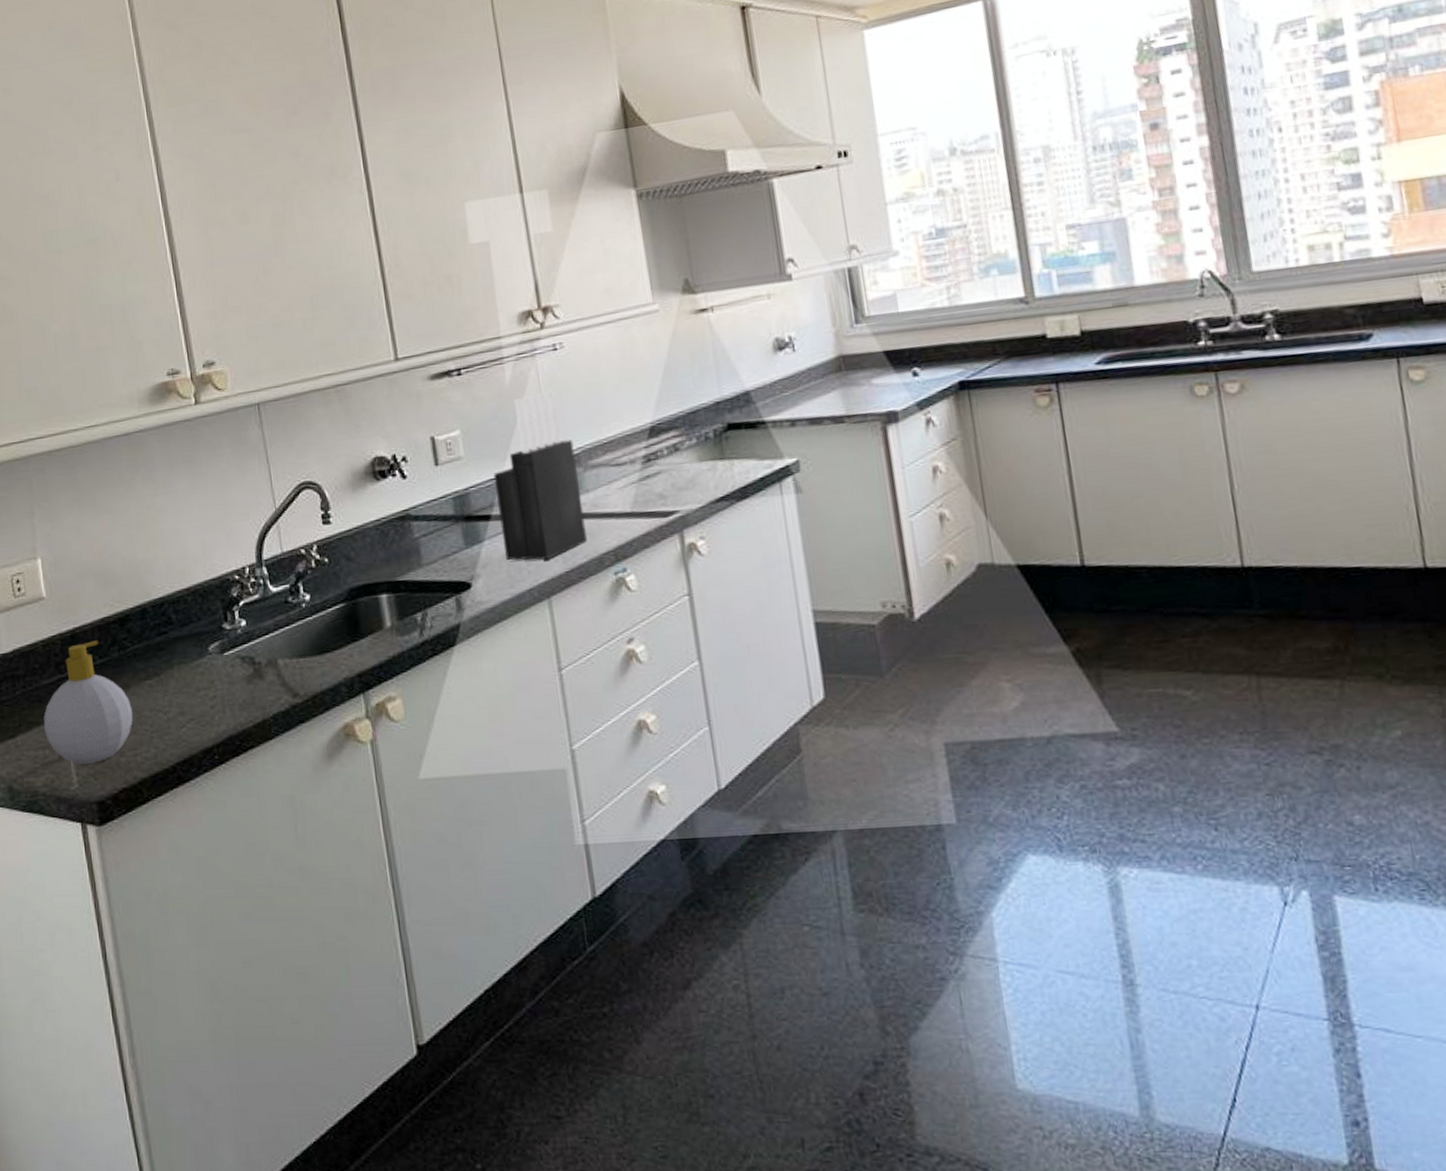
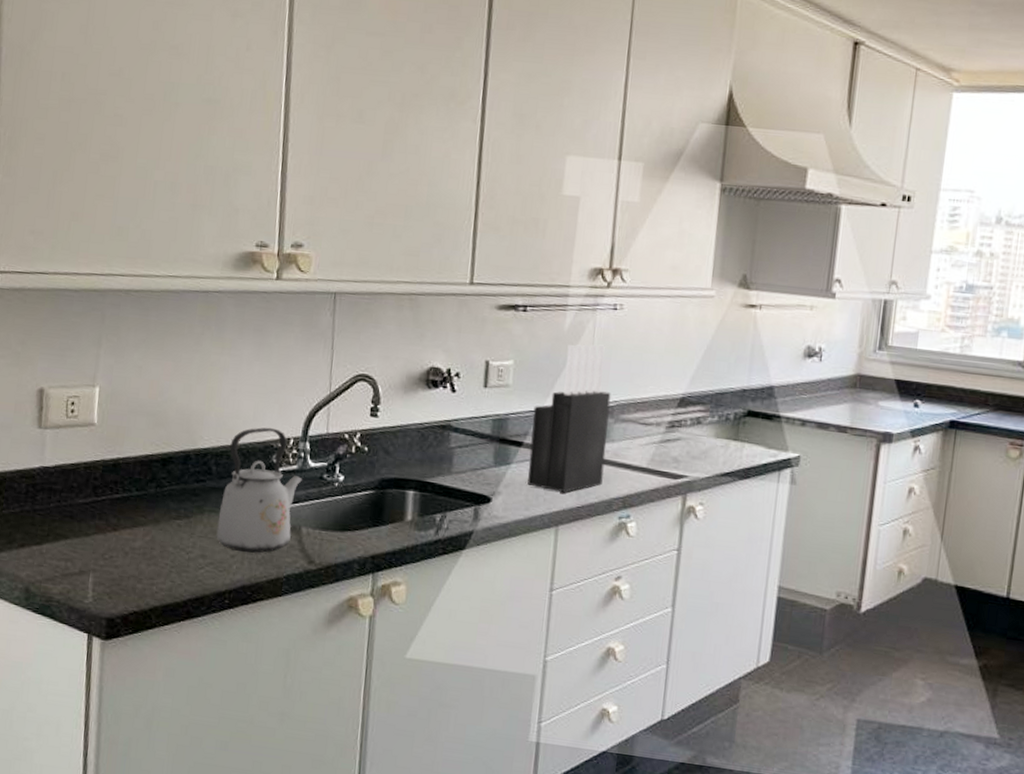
soap bottle: present [43,640,133,764] -> none [70,473,158,583]
kettle: none [184,560,269,700] -> present [216,427,302,553]

